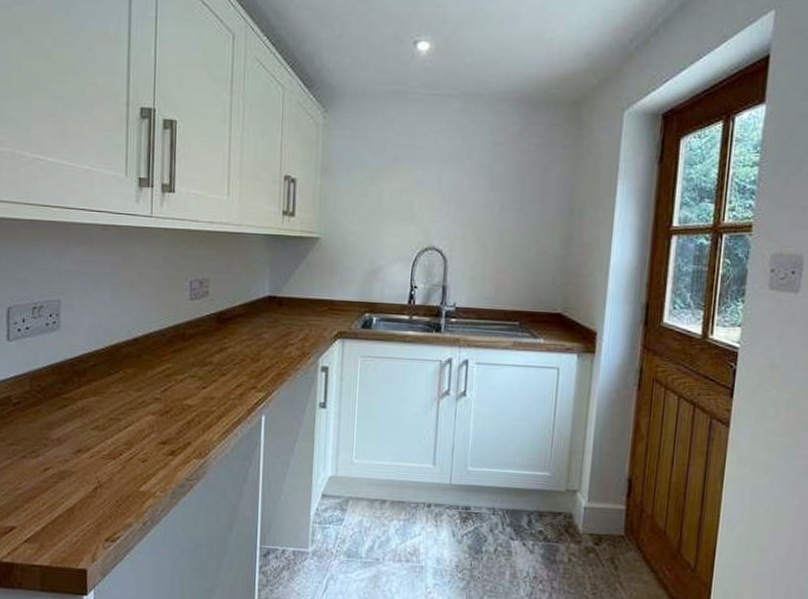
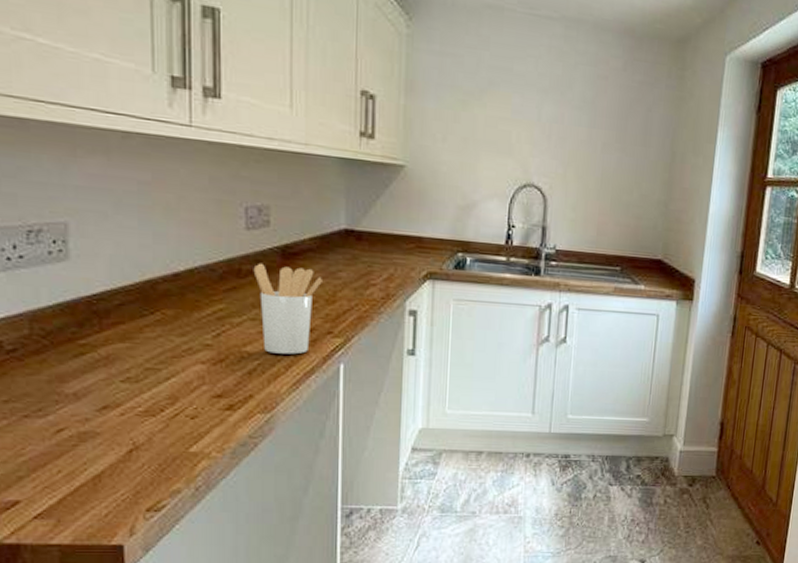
utensil holder: none [194,327,249,407] -> present [253,263,322,355]

